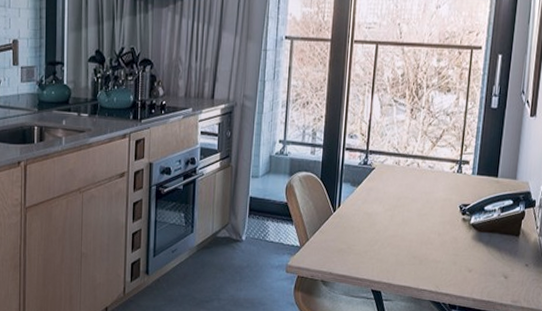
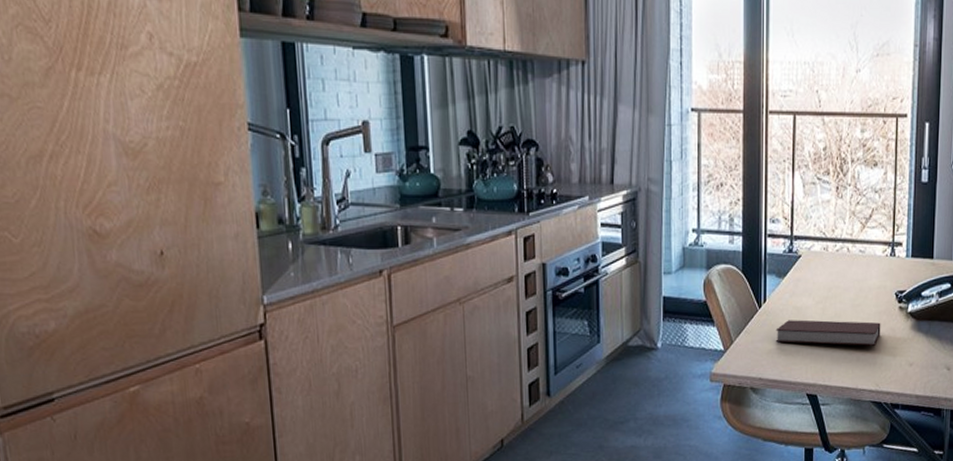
notebook: none [346,224,444,252] -> present [775,320,881,346]

